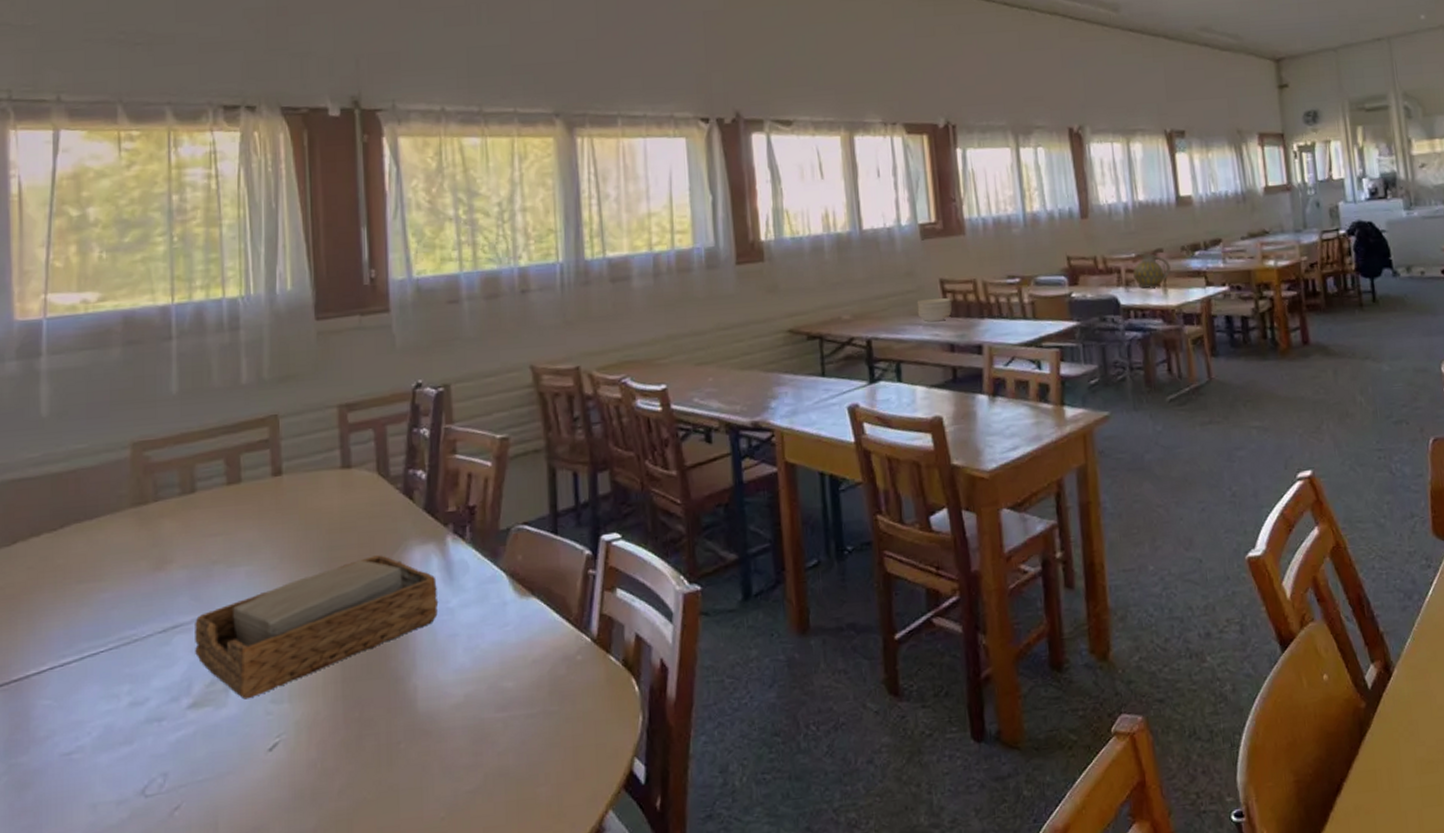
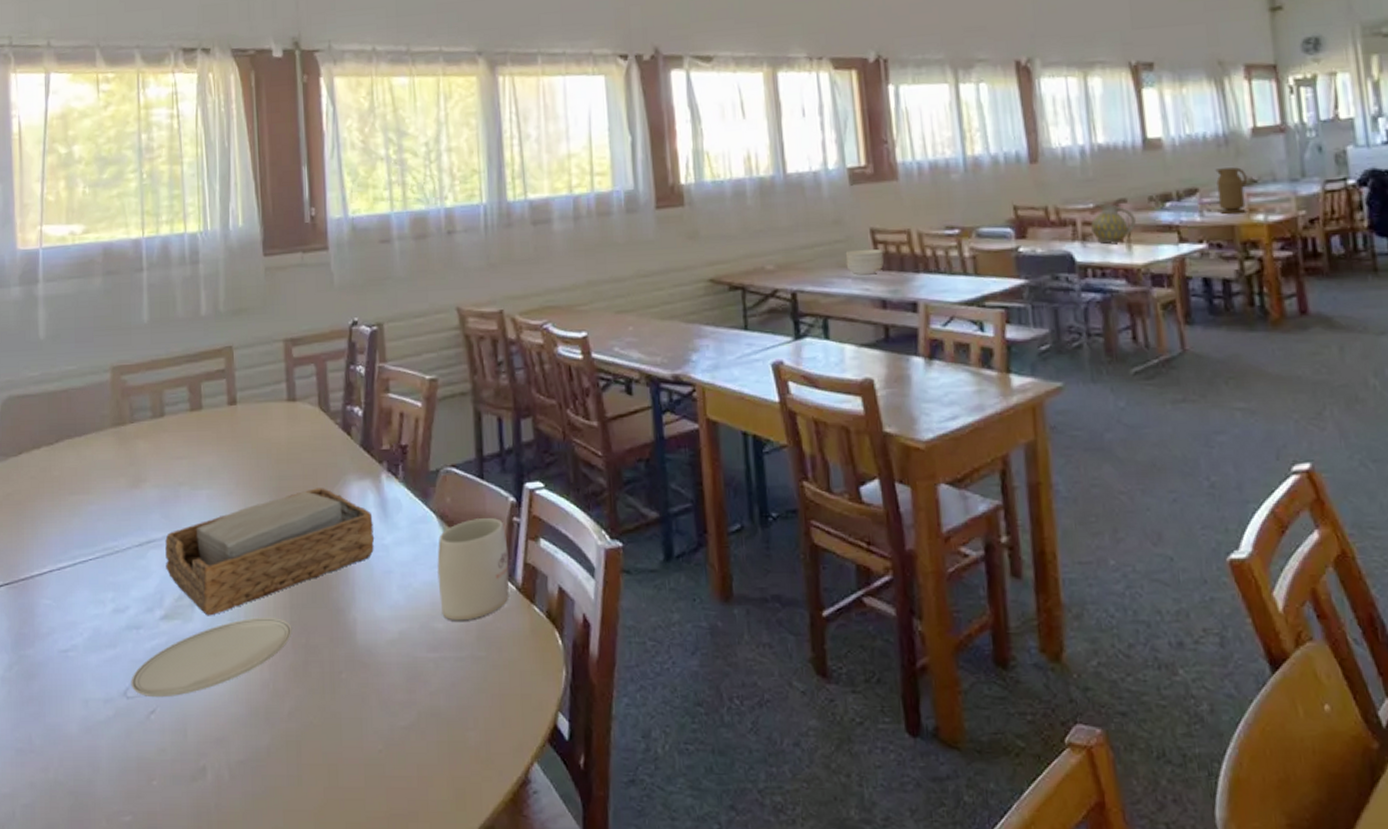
plate: none [150,693,344,793] -> present [131,617,292,698]
mug: none [507,572,584,679] -> present [437,518,509,621]
water jug: none [1235,220,1261,261] -> present [1215,167,1248,215]

